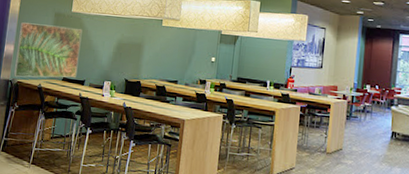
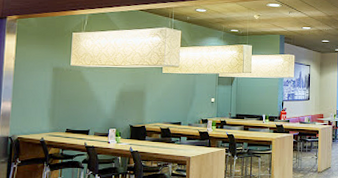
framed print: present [14,22,82,78] -> none [13,79,83,133]

